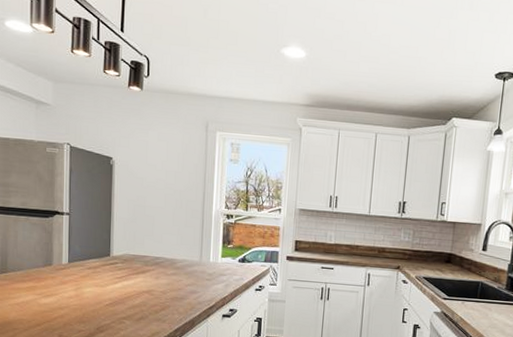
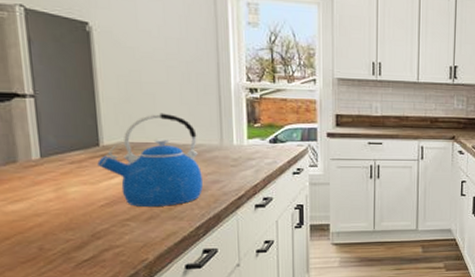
kettle: none [107,232,184,310] -> present [97,113,204,206]

